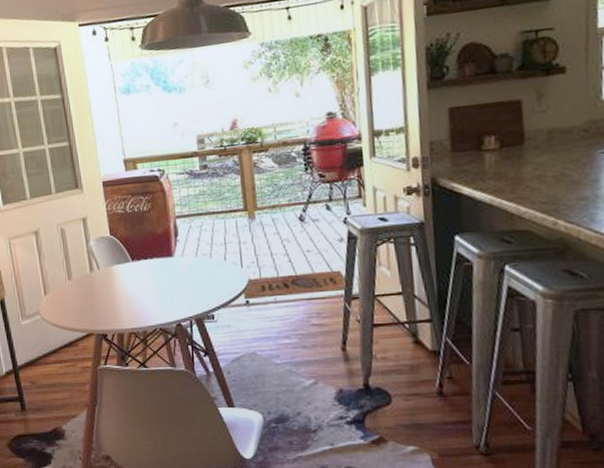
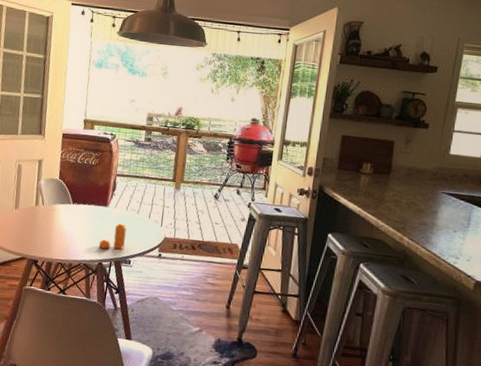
pepper shaker: none [172,273,203,307] -> present [98,223,127,250]

